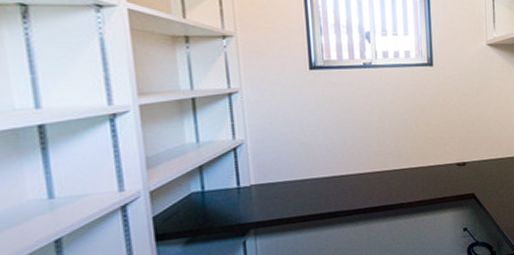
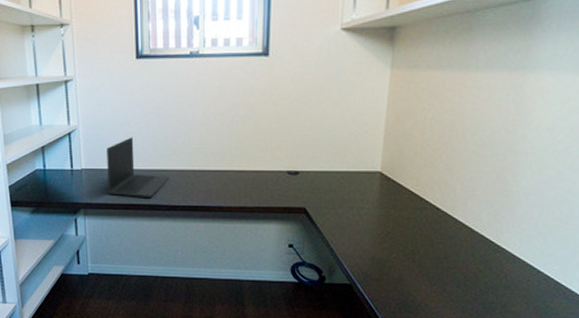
laptop: none [280,146,350,208] -> present [106,137,169,199]

